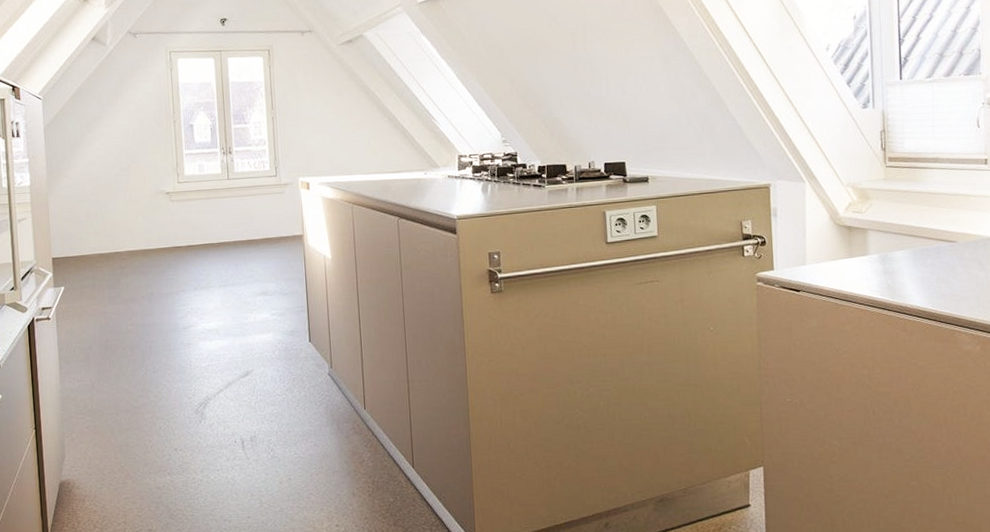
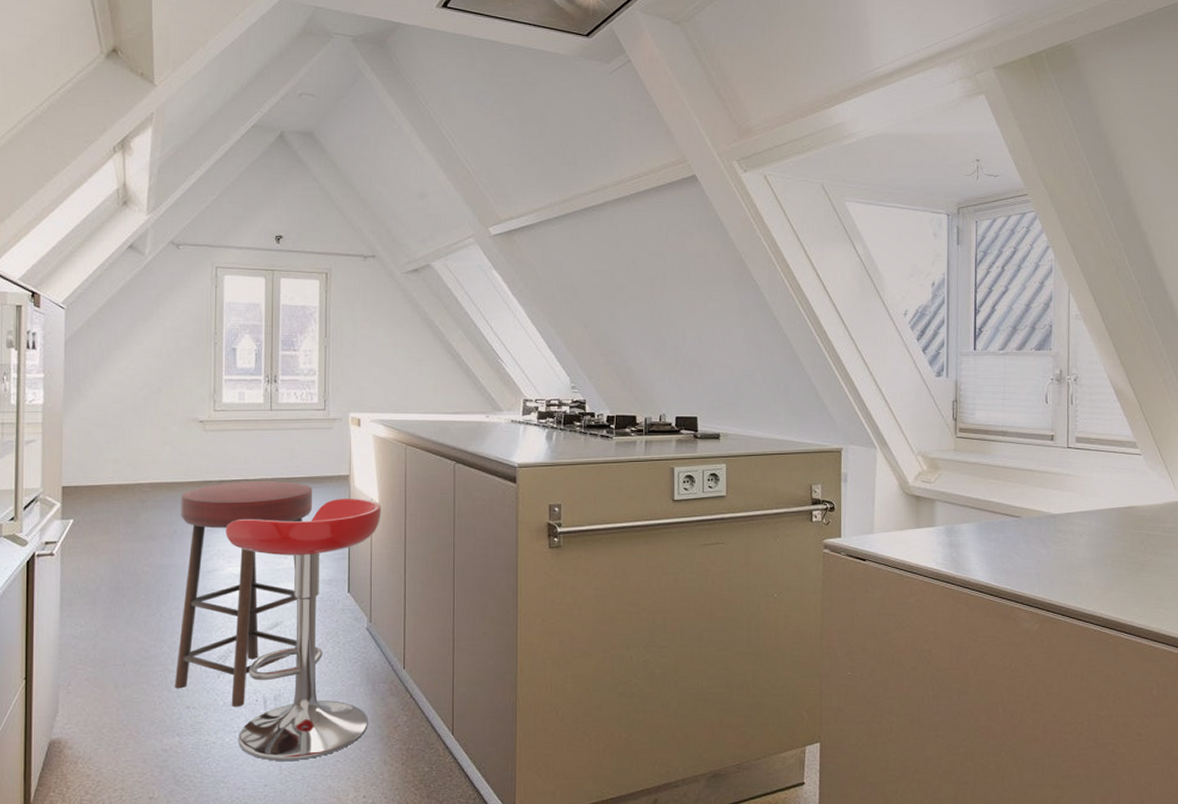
bar stool: none [155,243,272,447] -> present [174,480,313,706]
bar stool: none [196,255,336,495] -> present [225,498,382,761]

